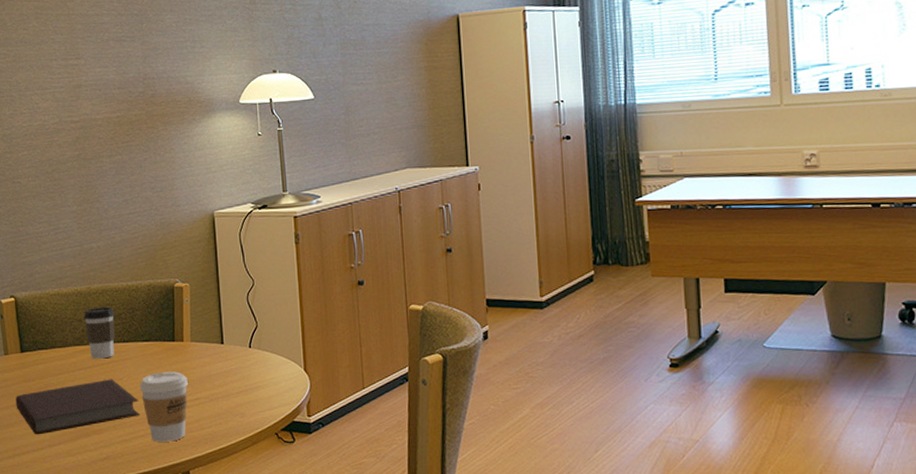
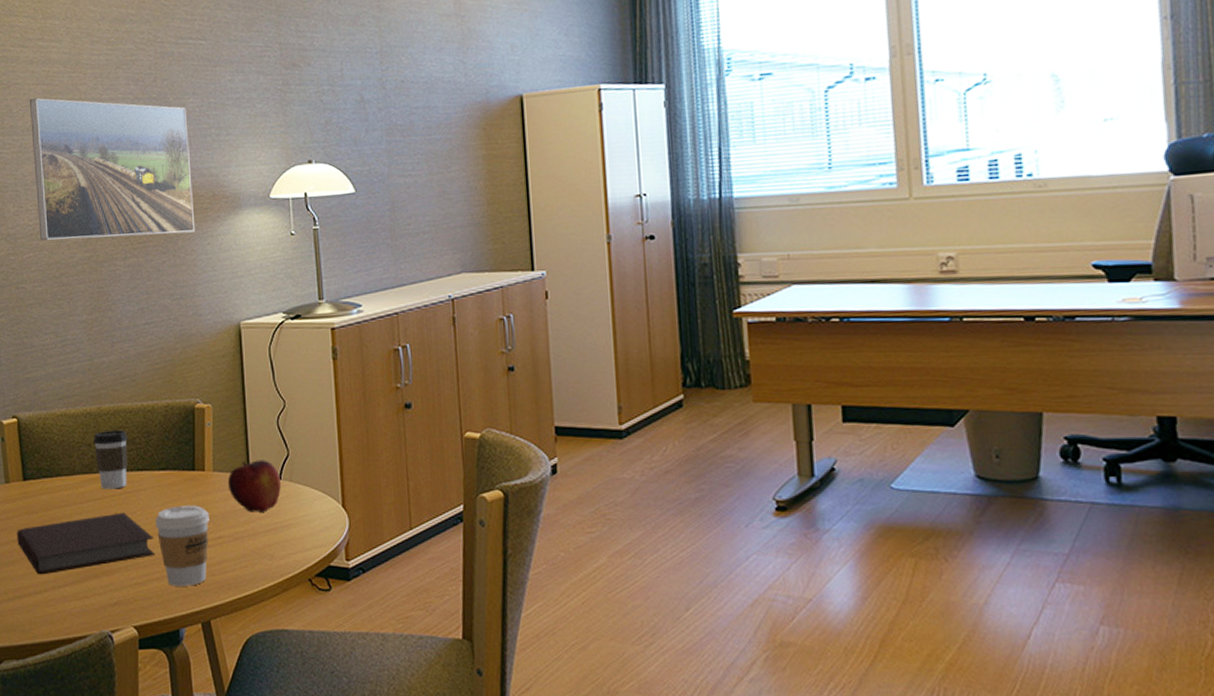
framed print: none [23,13,174,140] -> present [30,97,196,240]
fruit: none [203,331,252,377] -> present [227,460,282,512]

